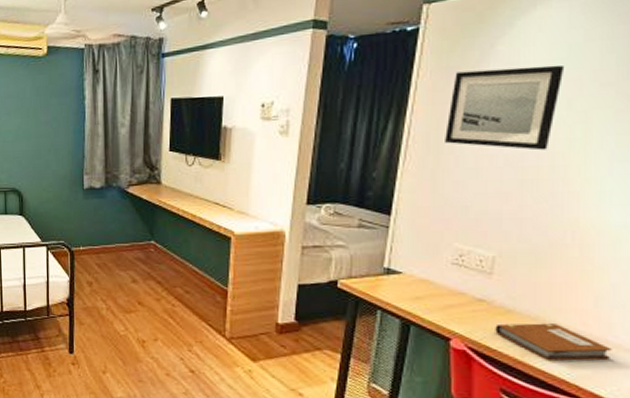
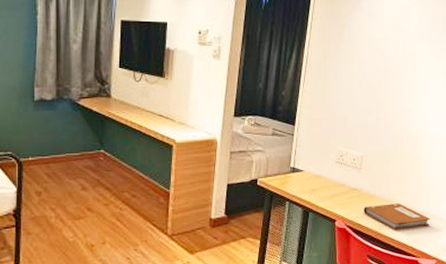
wall art: present [445,64,565,151] -> none [330,18,401,79]

